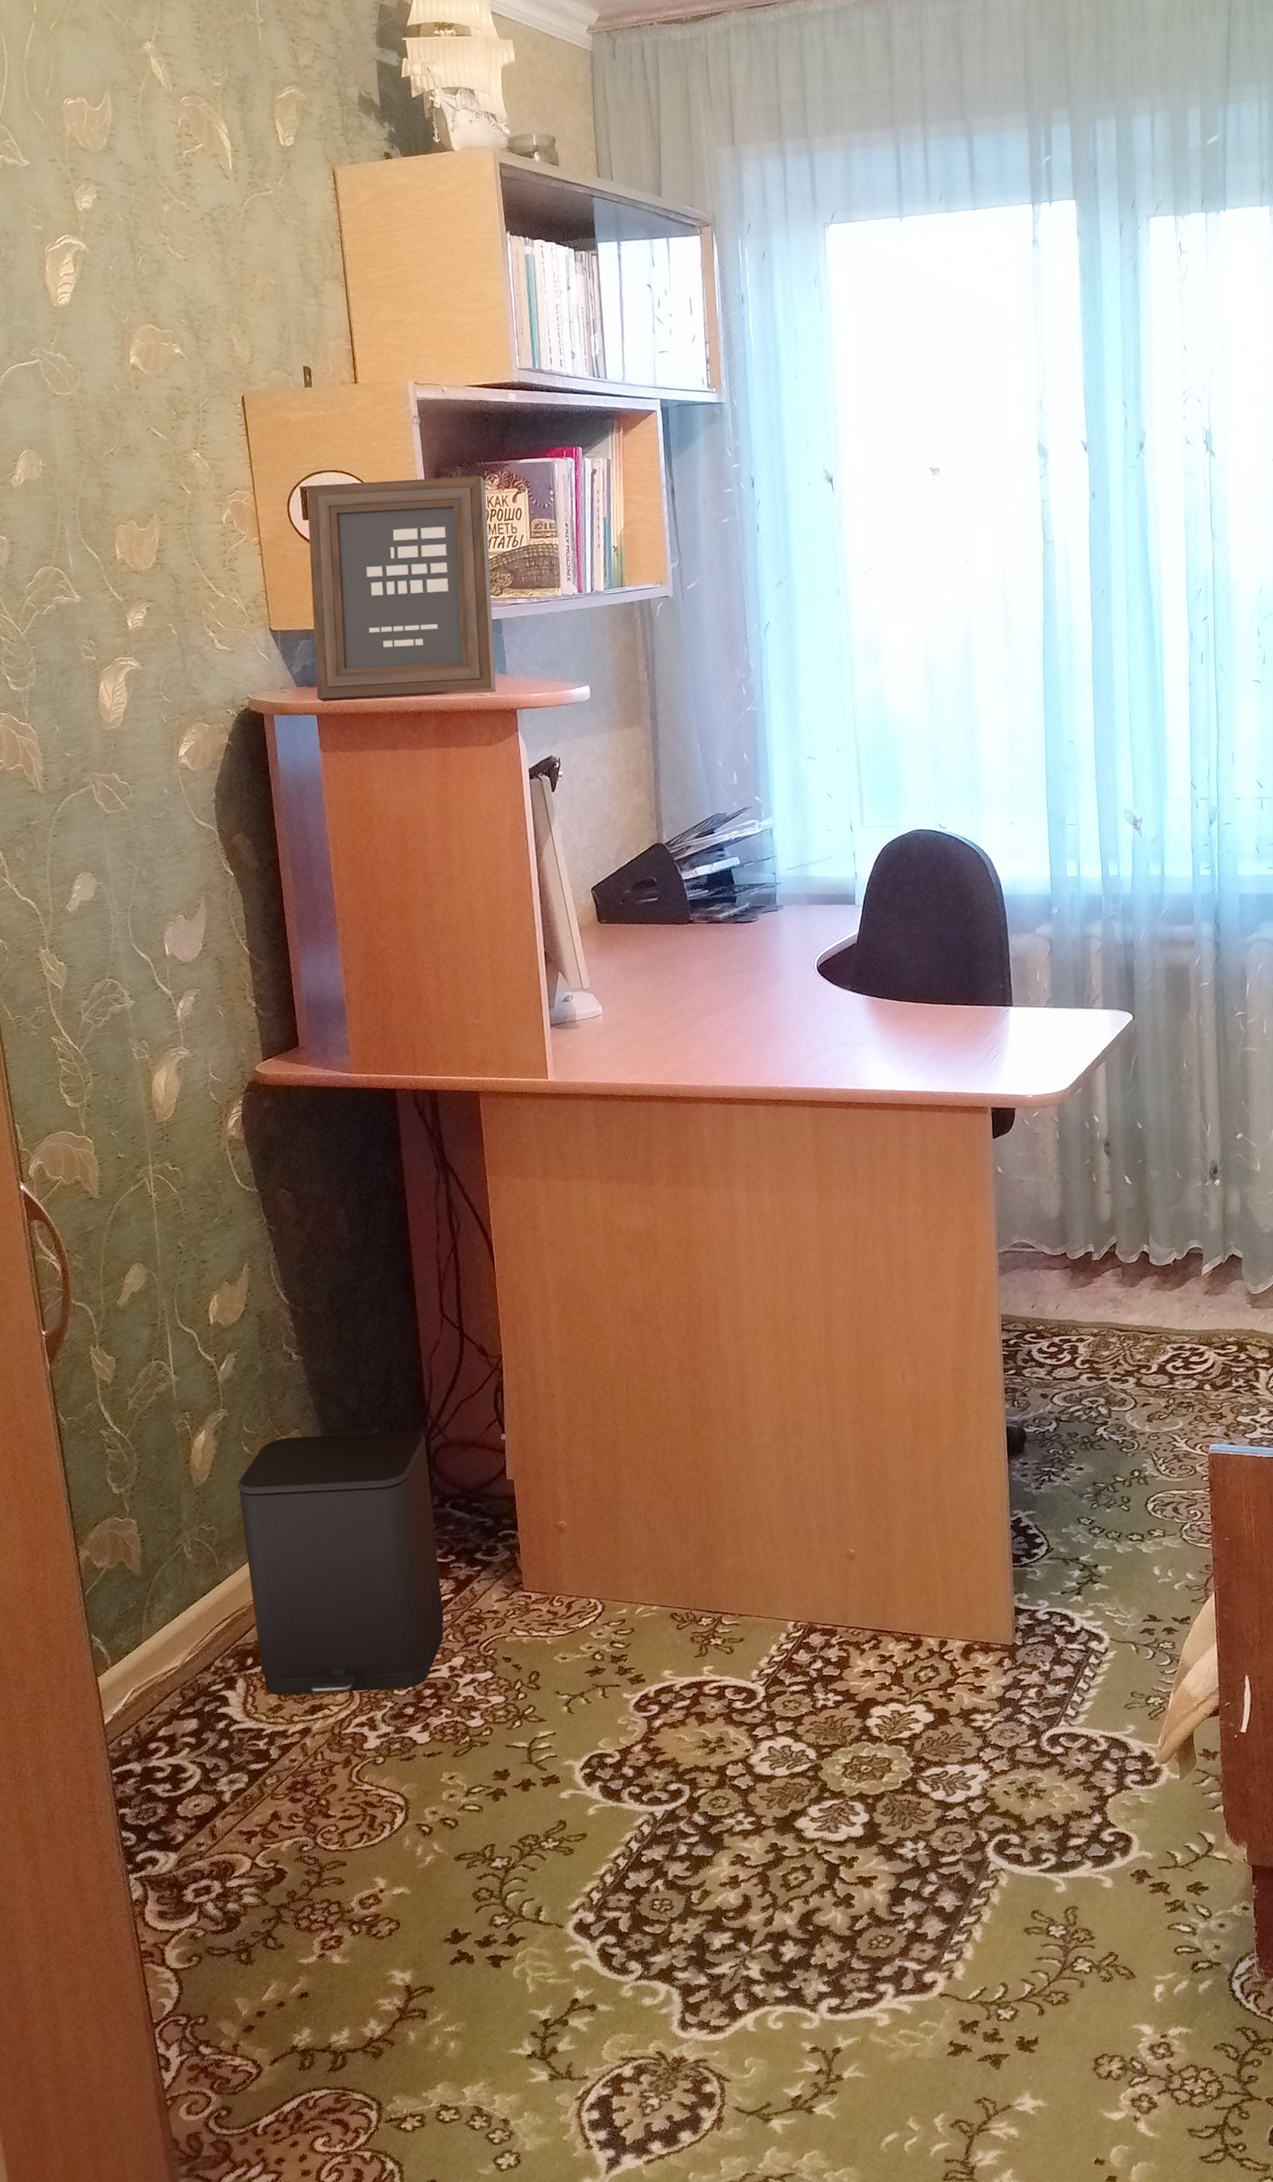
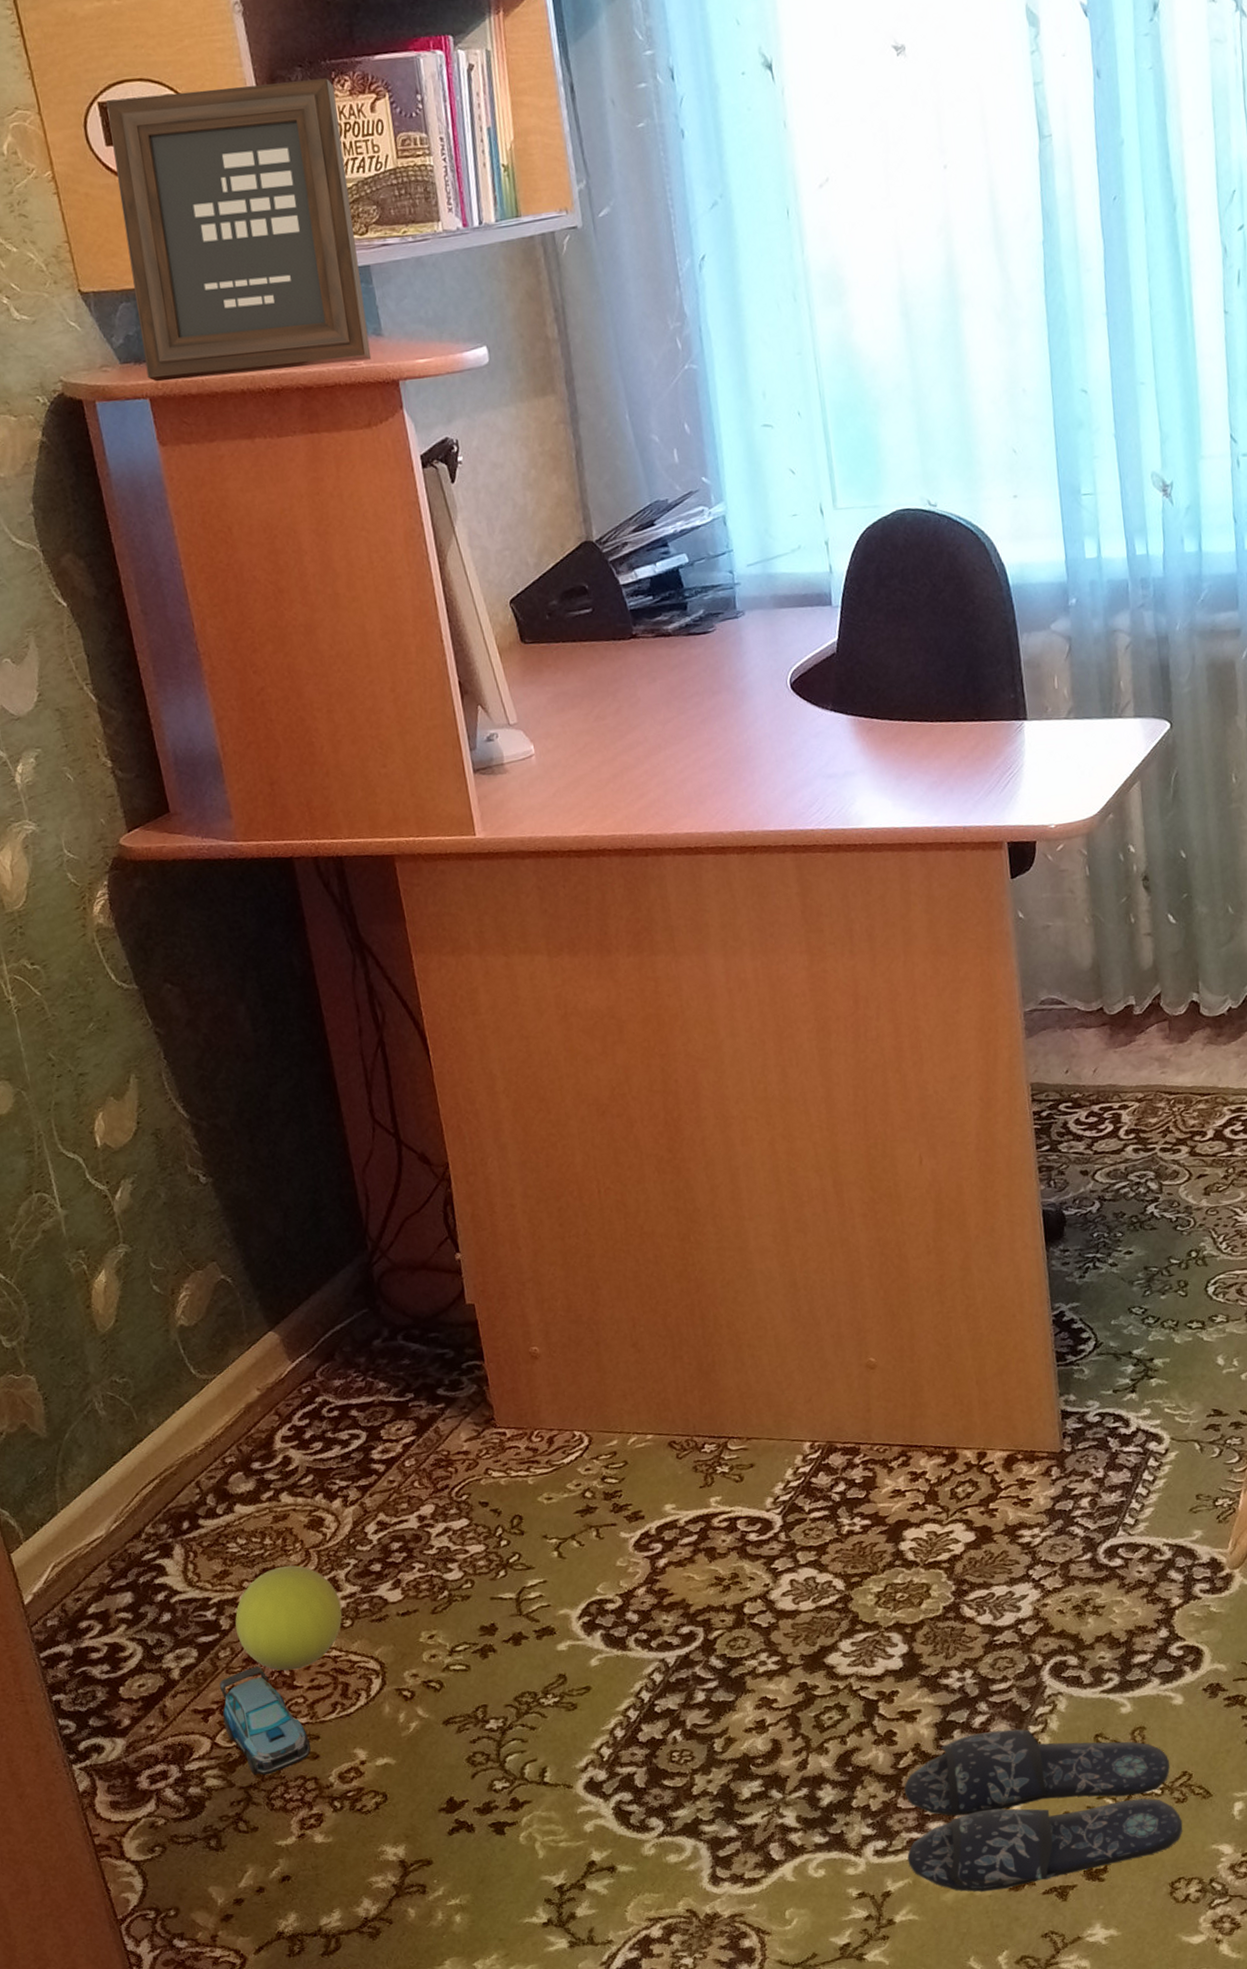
pedal bin: present [238,1425,444,1695] -> none [150,1253,409,1560]
toy car: none [264,1794,337,1896] -> present [219,1666,311,1776]
ball: none [283,1703,376,1801] -> present [235,1565,343,1671]
slippers: none [857,1900,1108,2054] -> present [904,1729,1183,1892]

